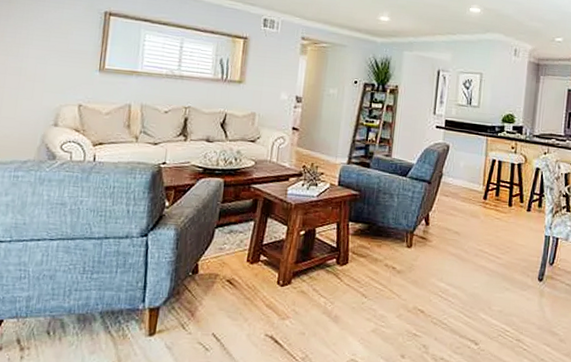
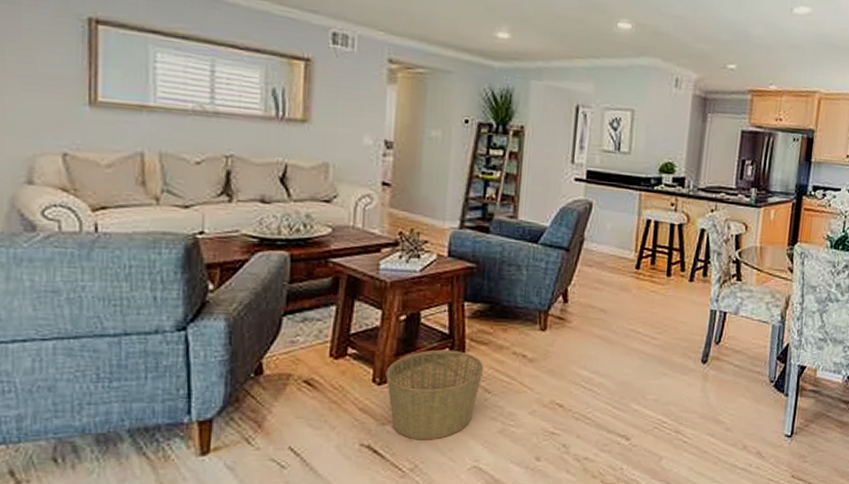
basket: none [287,259,363,335] -> present [386,349,484,440]

